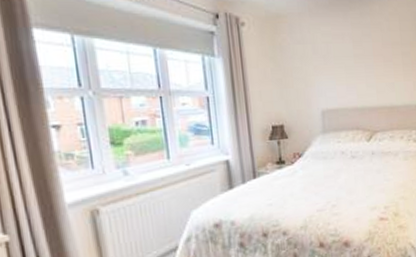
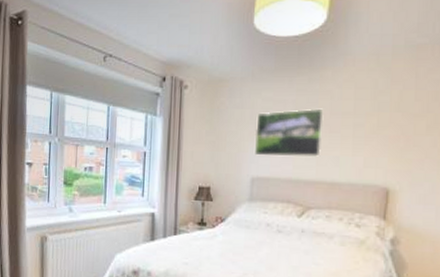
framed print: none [318,40,380,89] -> present [254,108,324,158]

